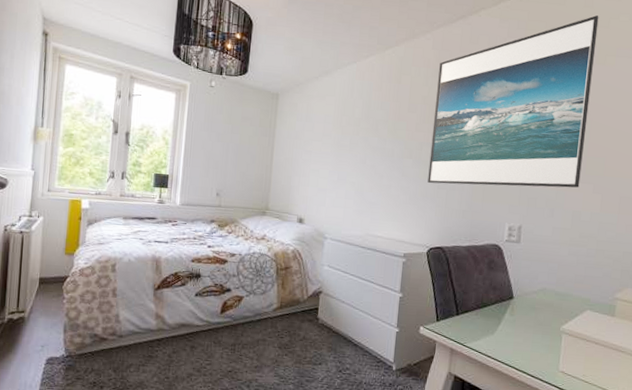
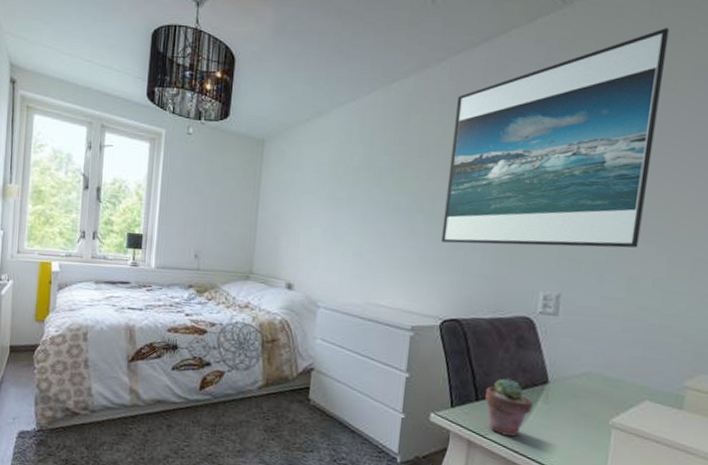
potted succulent: none [464,295,503,344] -> present [485,378,534,437]

